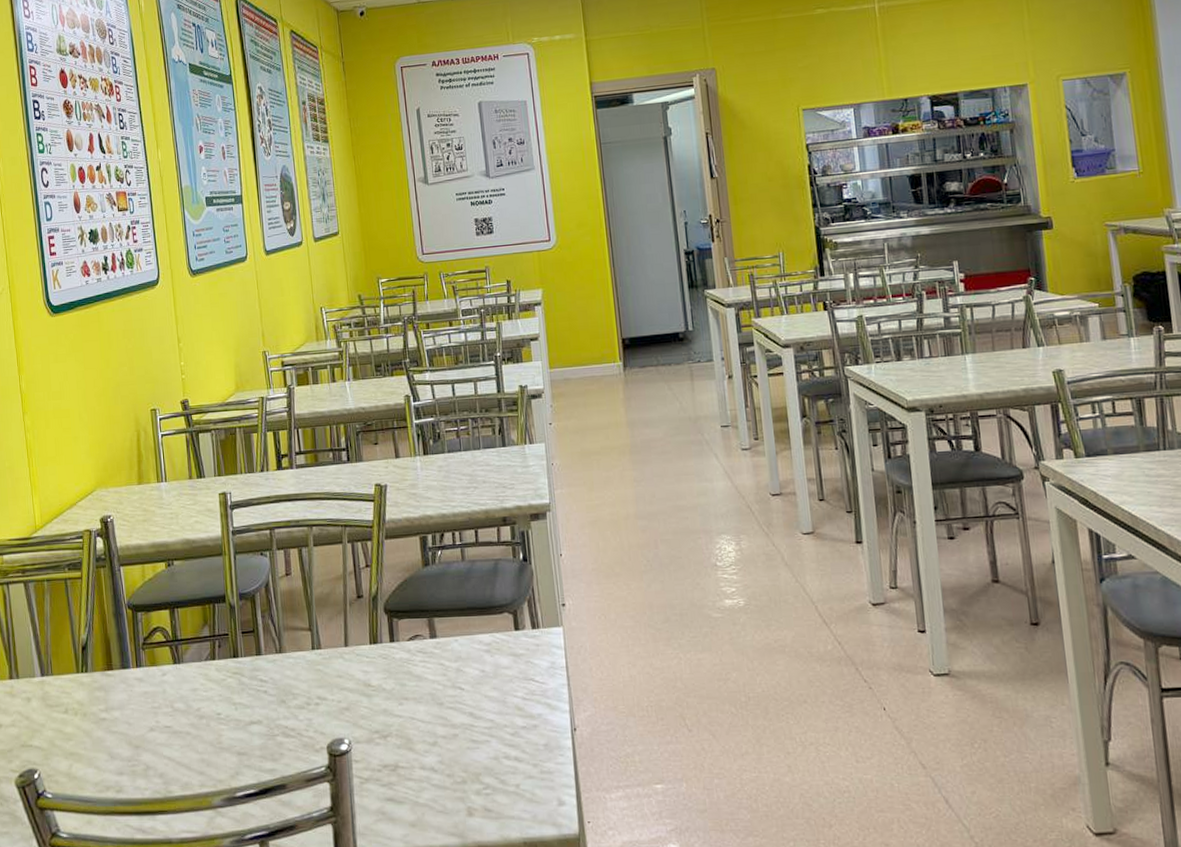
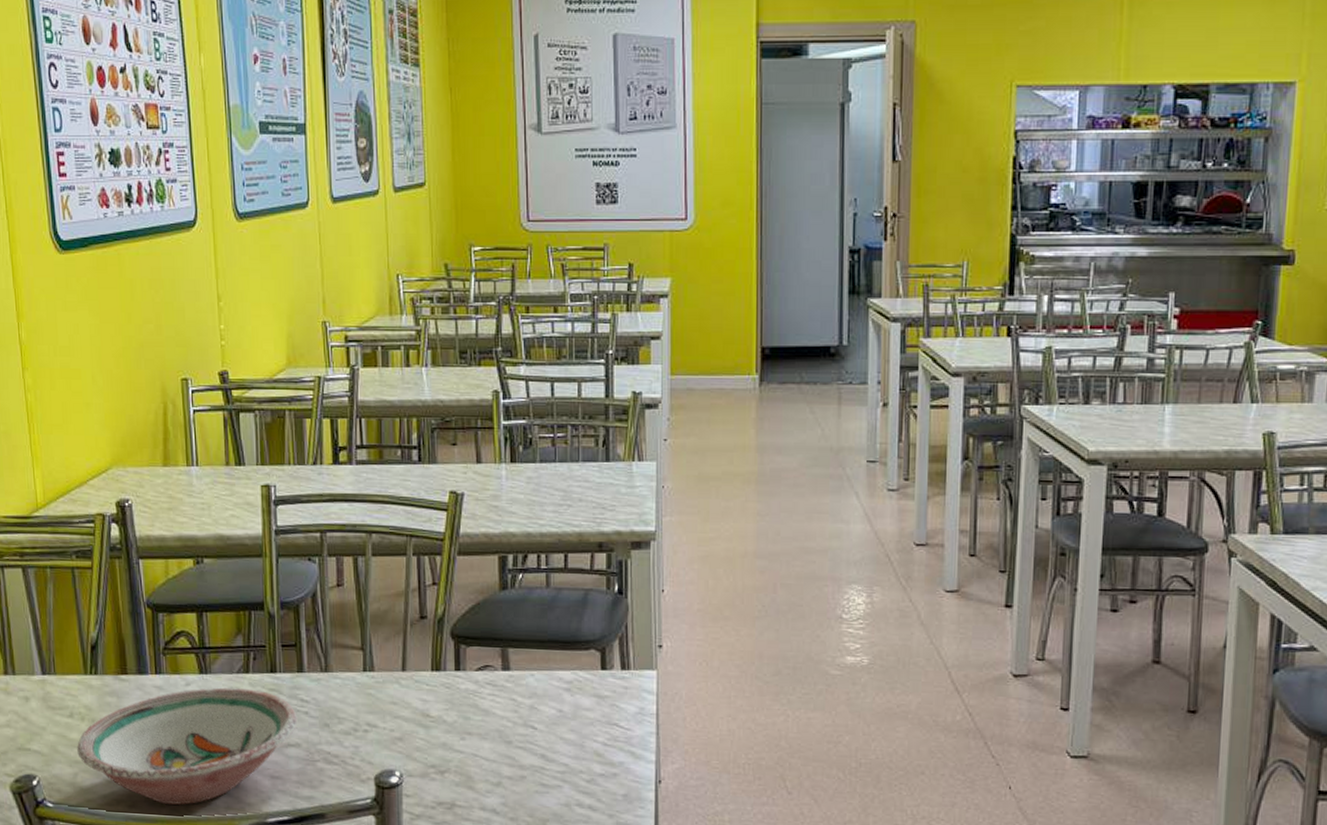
bowl: none [71,674,258,787] -> present [77,687,298,805]

